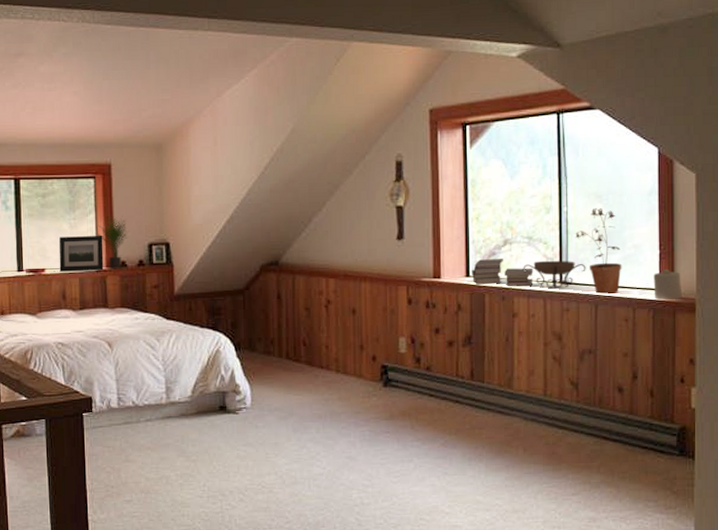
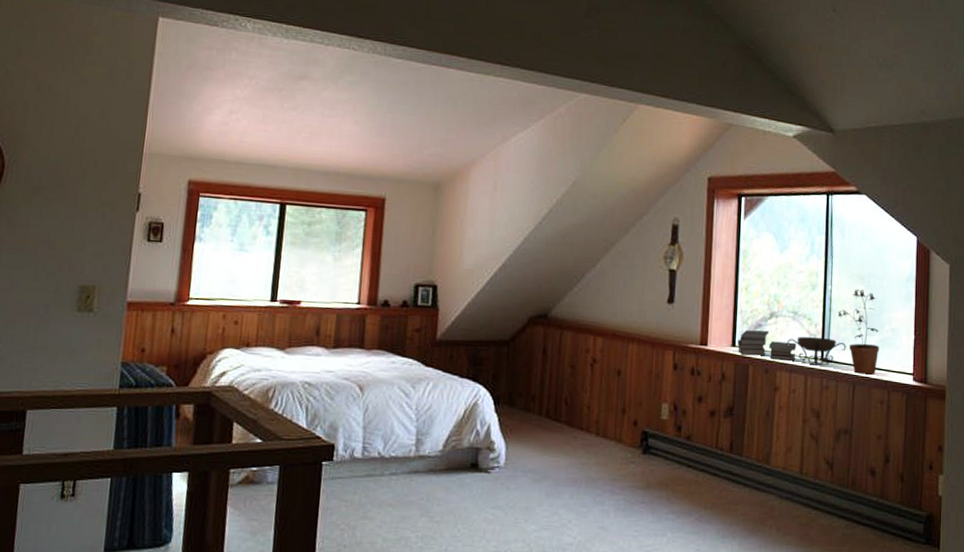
picture frame: present [59,235,104,272] -> none [316,269,368,309]
potted plant: present [96,215,129,269] -> none [360,251,396,308]
candle: present [653,268,682,301] -> none [908,353,934,386]

